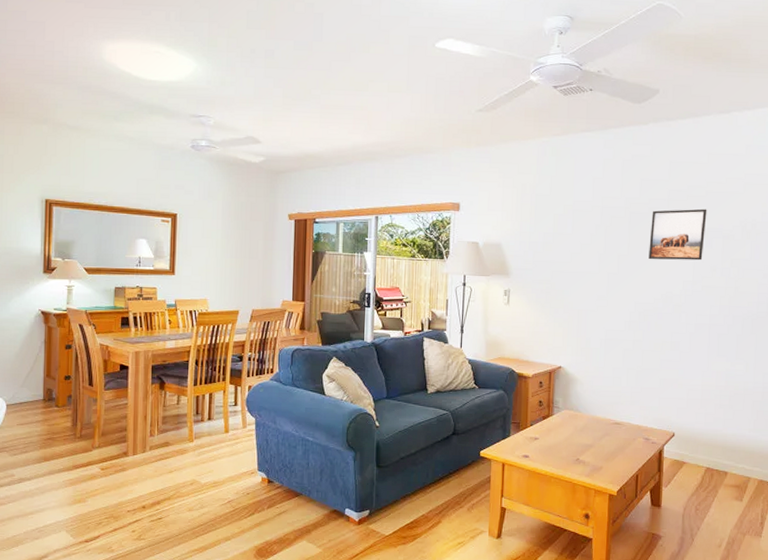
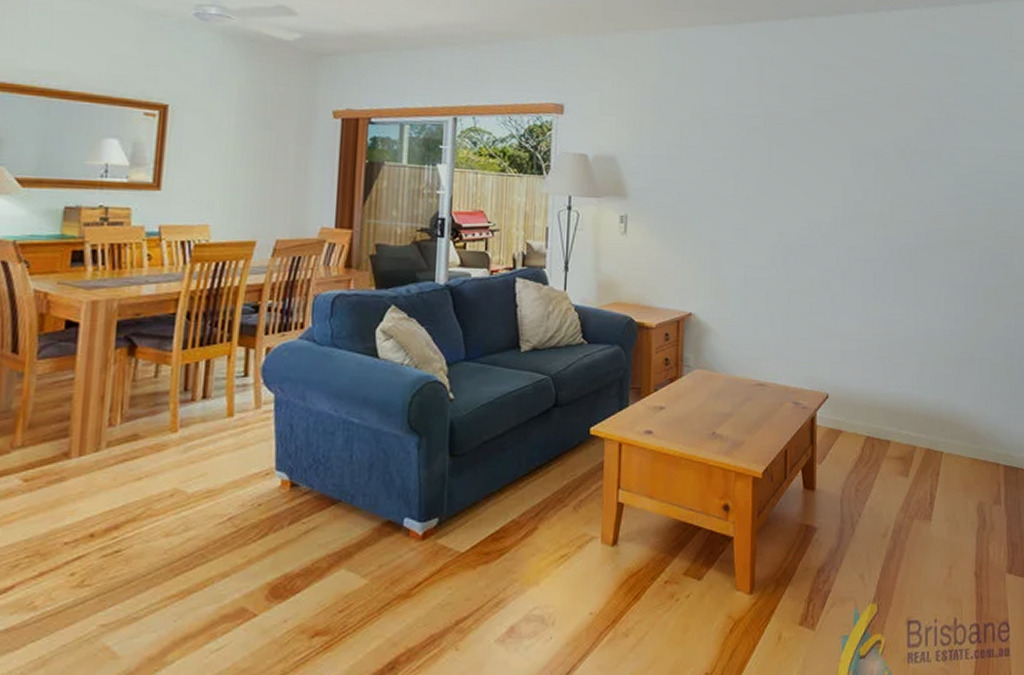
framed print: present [648,208,707,261] -> none [792,121,857,183]

